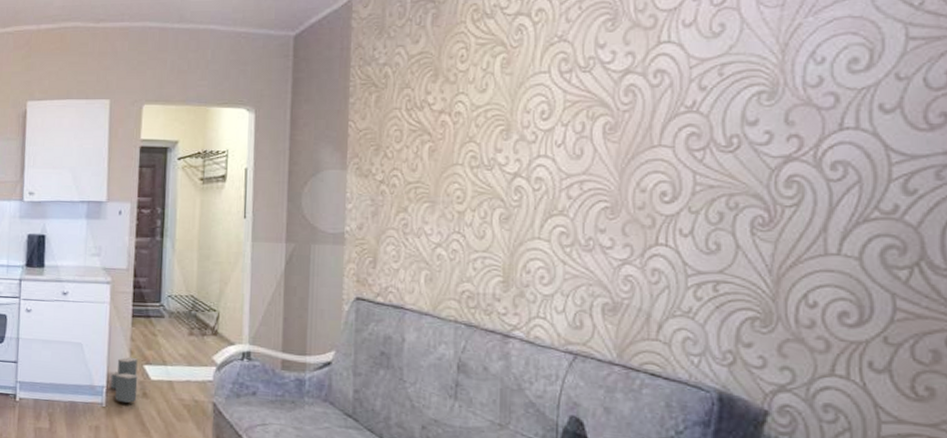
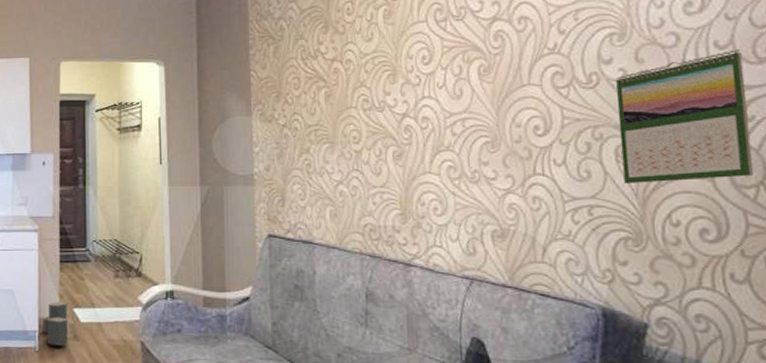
calendar: none [758,114,911,259] -> present [616,50,754,183]

